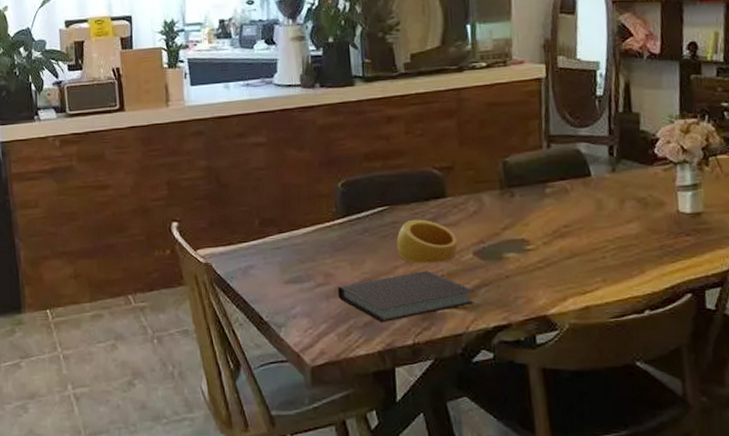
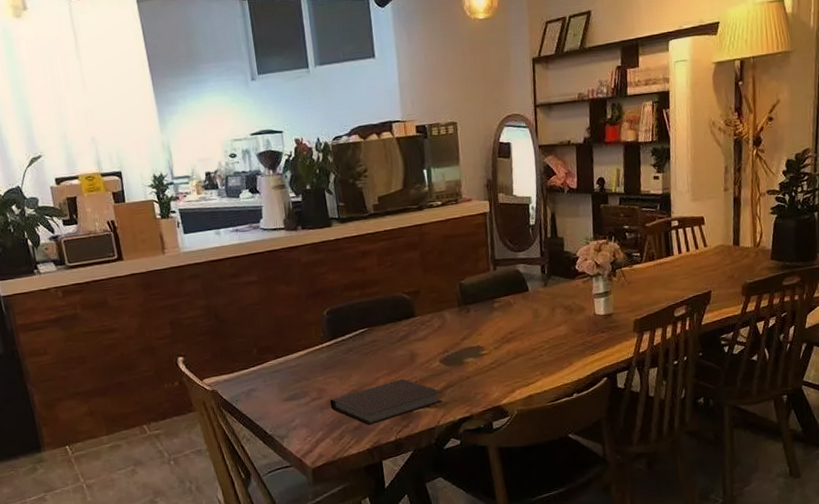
ring: present [396,219,458,264] -> none [376,336,427,374]

